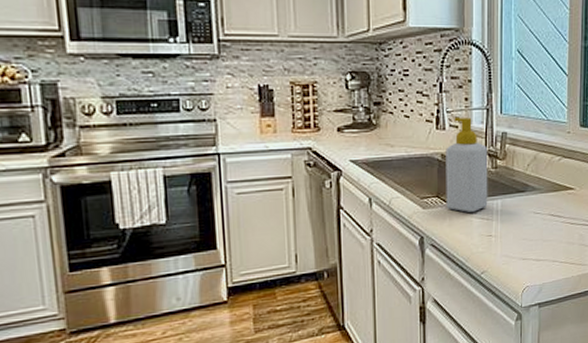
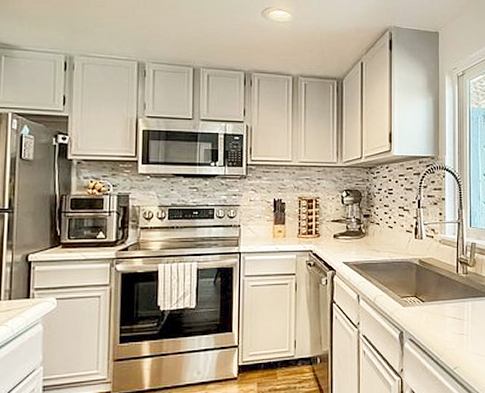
soap bottle: present [446,117,488,212] -> none [423,229,460,312]

